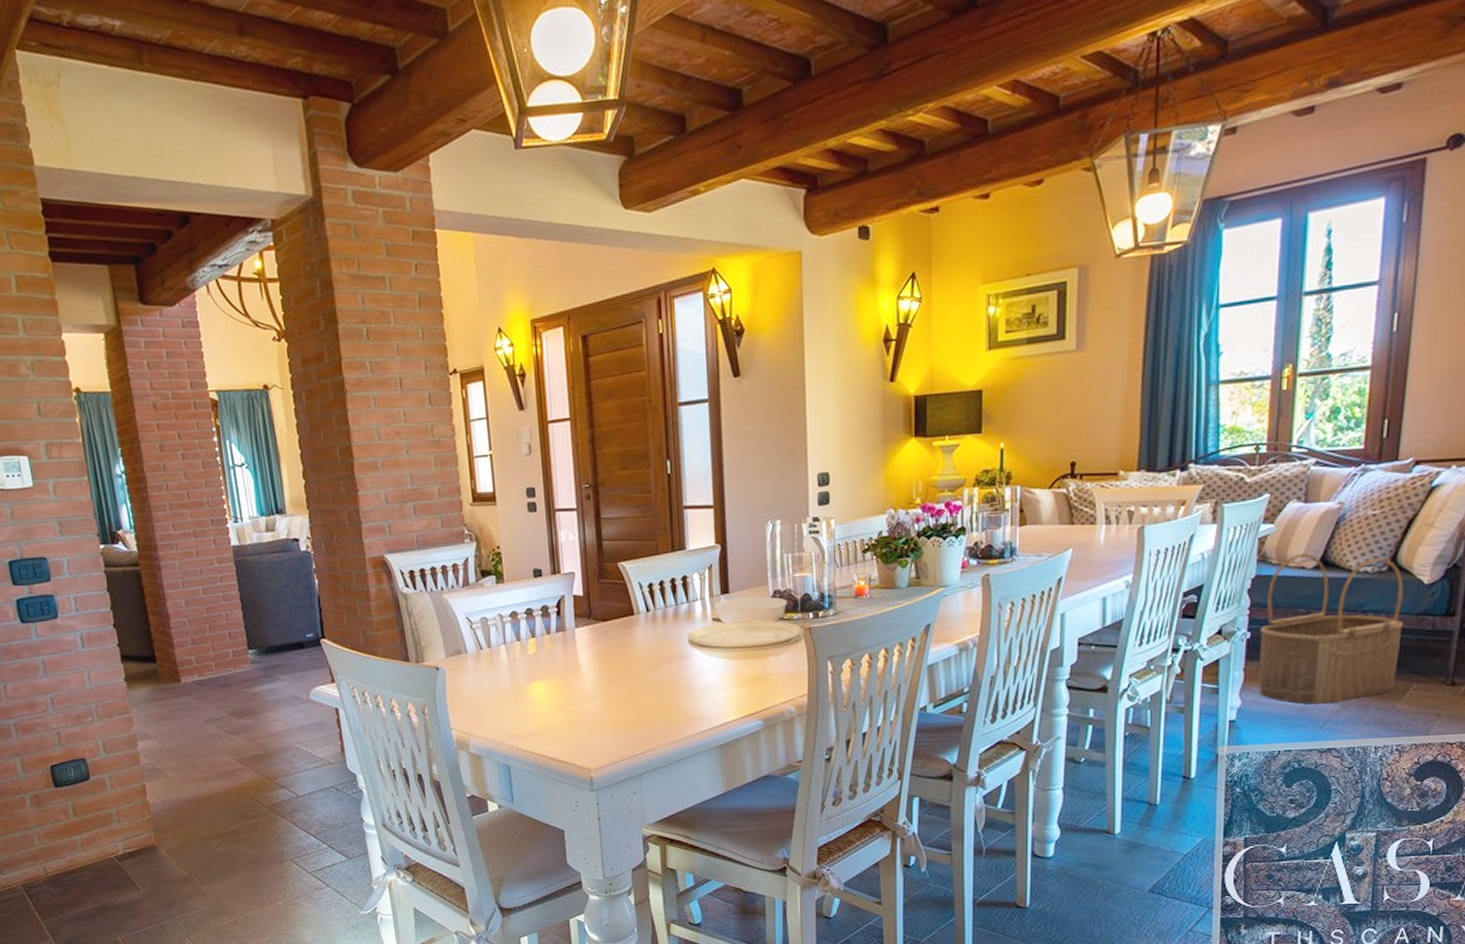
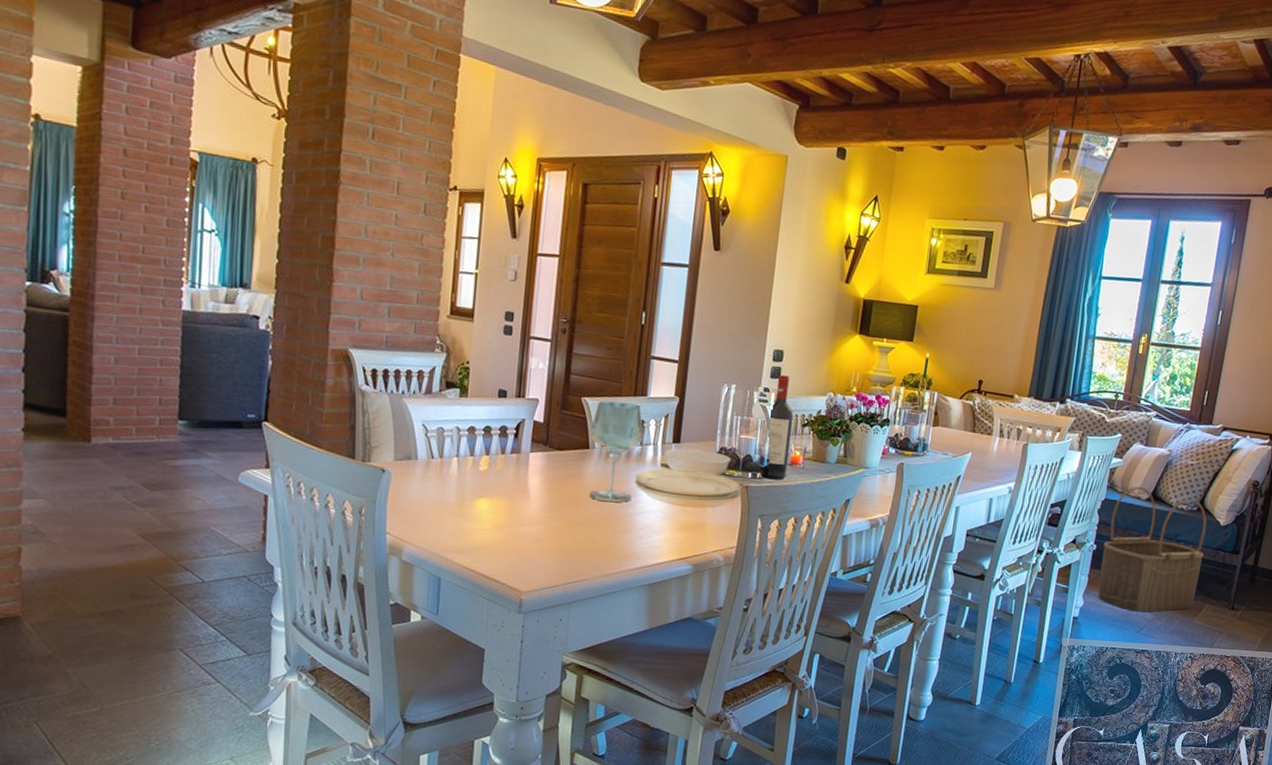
wine glass: none [631,560,689,667] -> present [589,400,644,503]
wine bottle: none [821,499,852,617] -> present [759,375,794,481]

